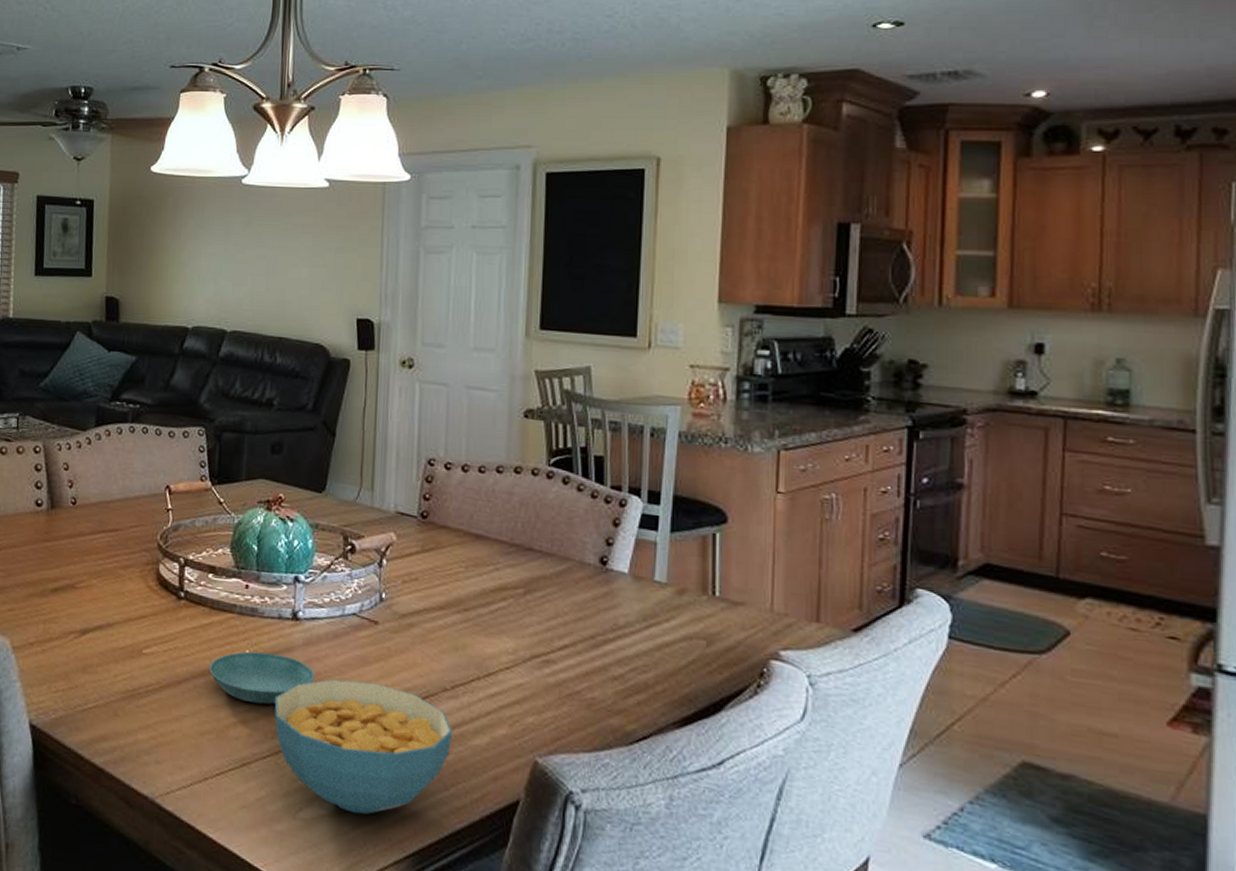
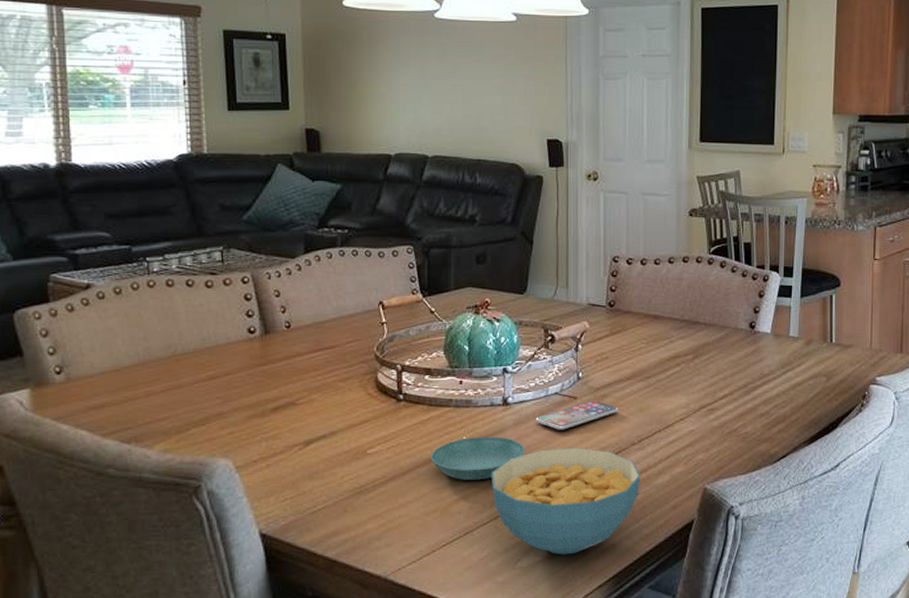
smartphone: none [328,627,428,660] -> present [536,400,618,430]

